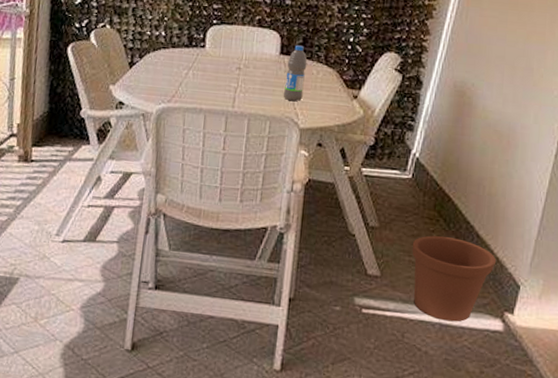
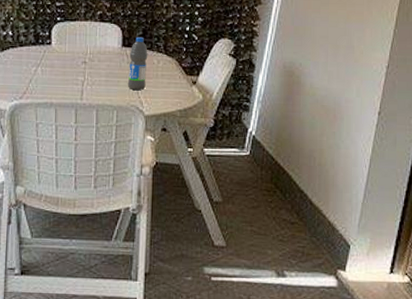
flower pot: present [412,235,496,322] -> none [253,206,328,282]

